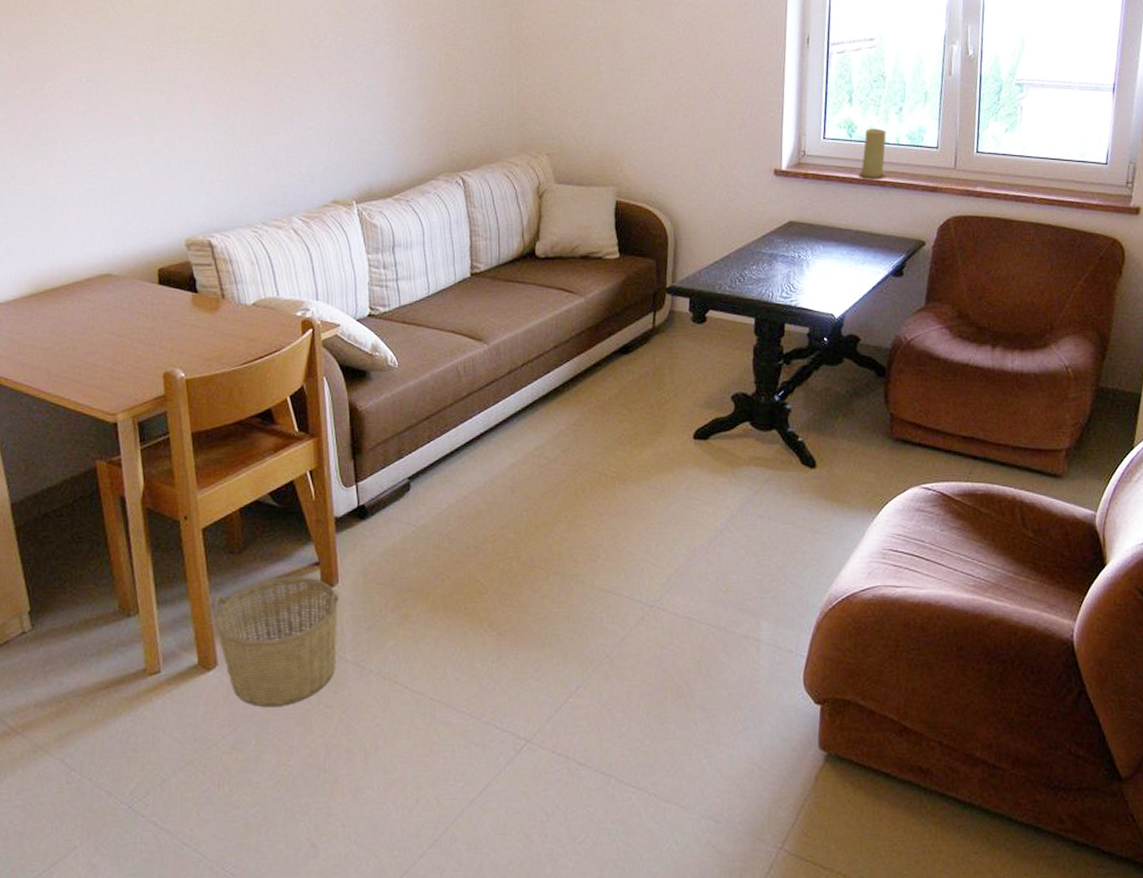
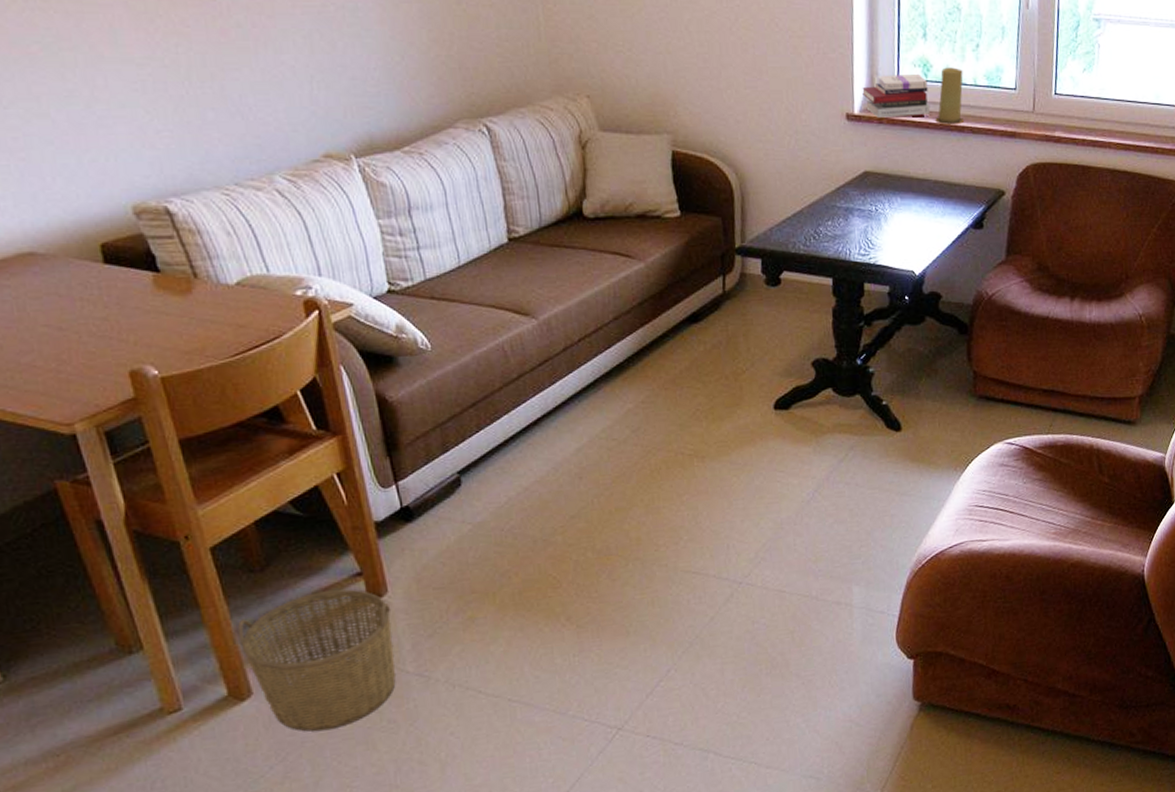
books: none [790,134,854,173] -> present [862,73,931,118]

